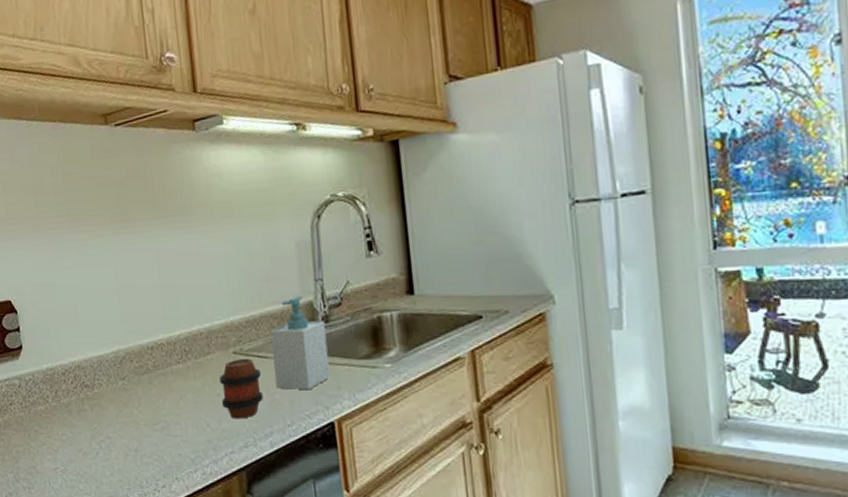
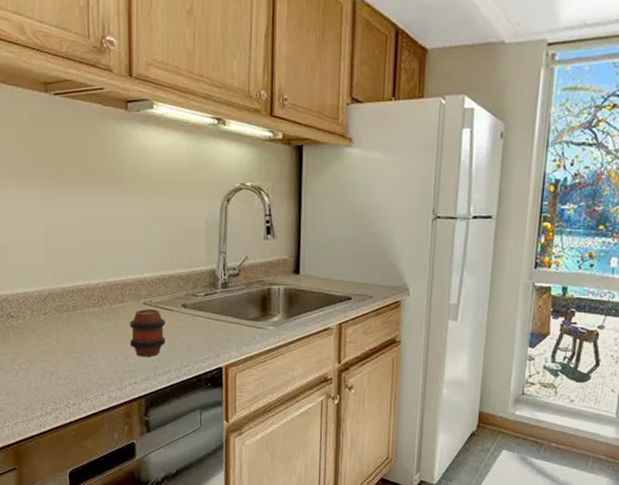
soap bottle: present [270,295,330,390] -> none [177,263,223,340]

